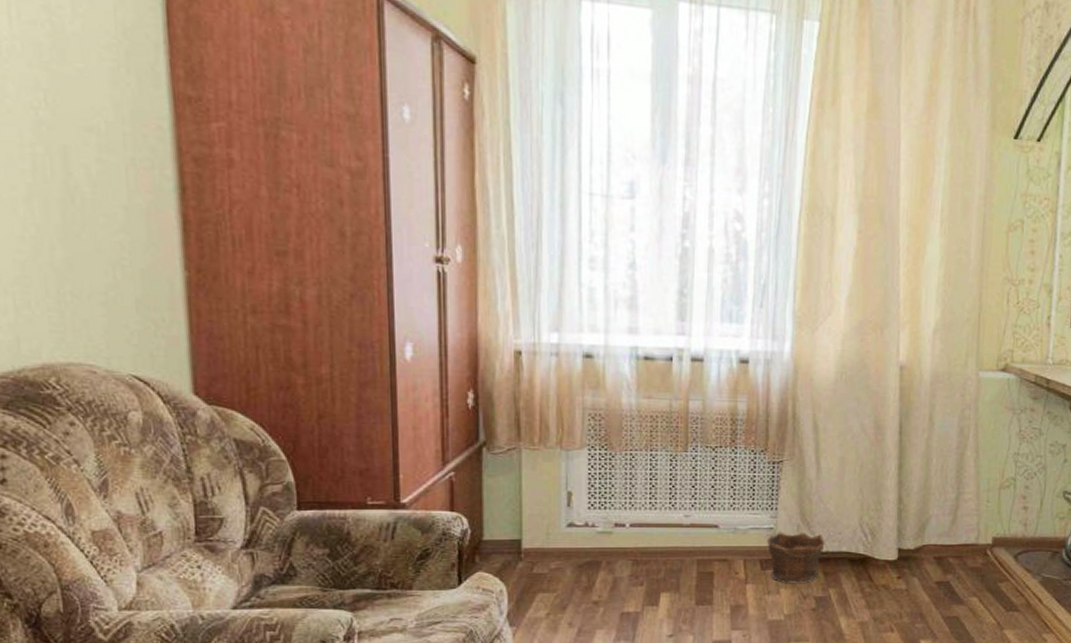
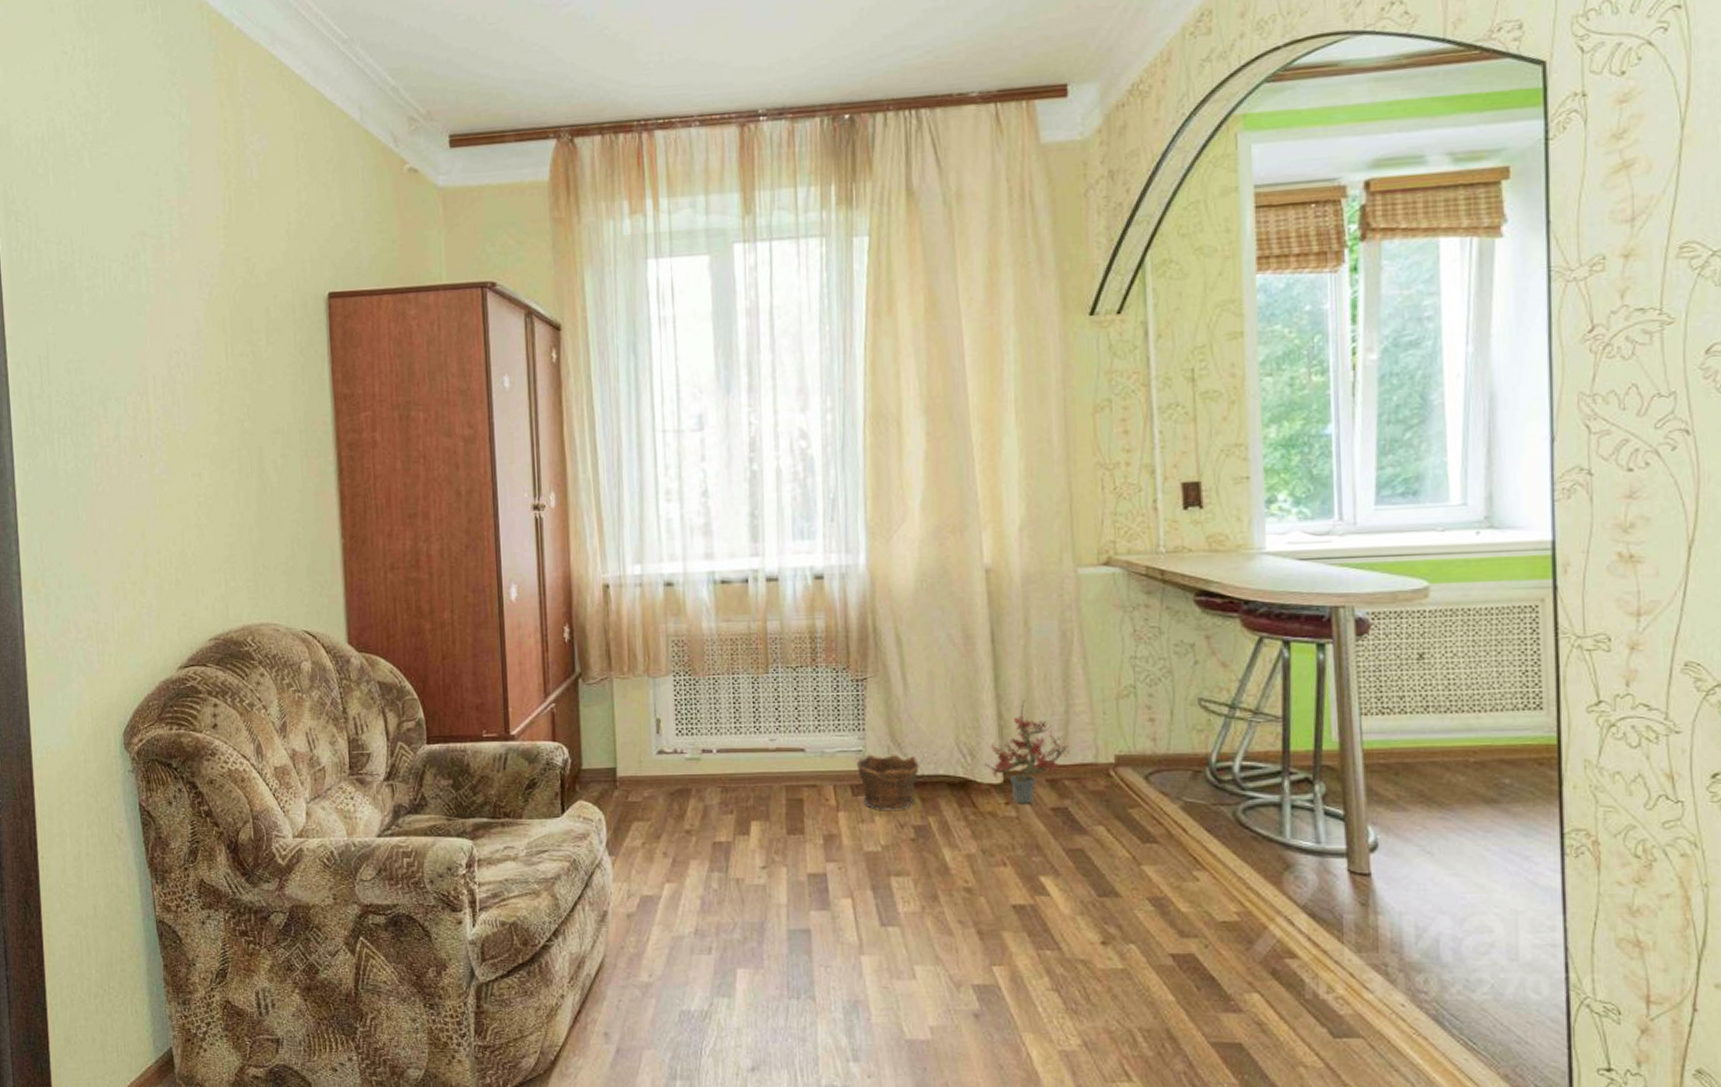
potted plant: none [881,488,957,578] -> present [982,701,1071,804]

